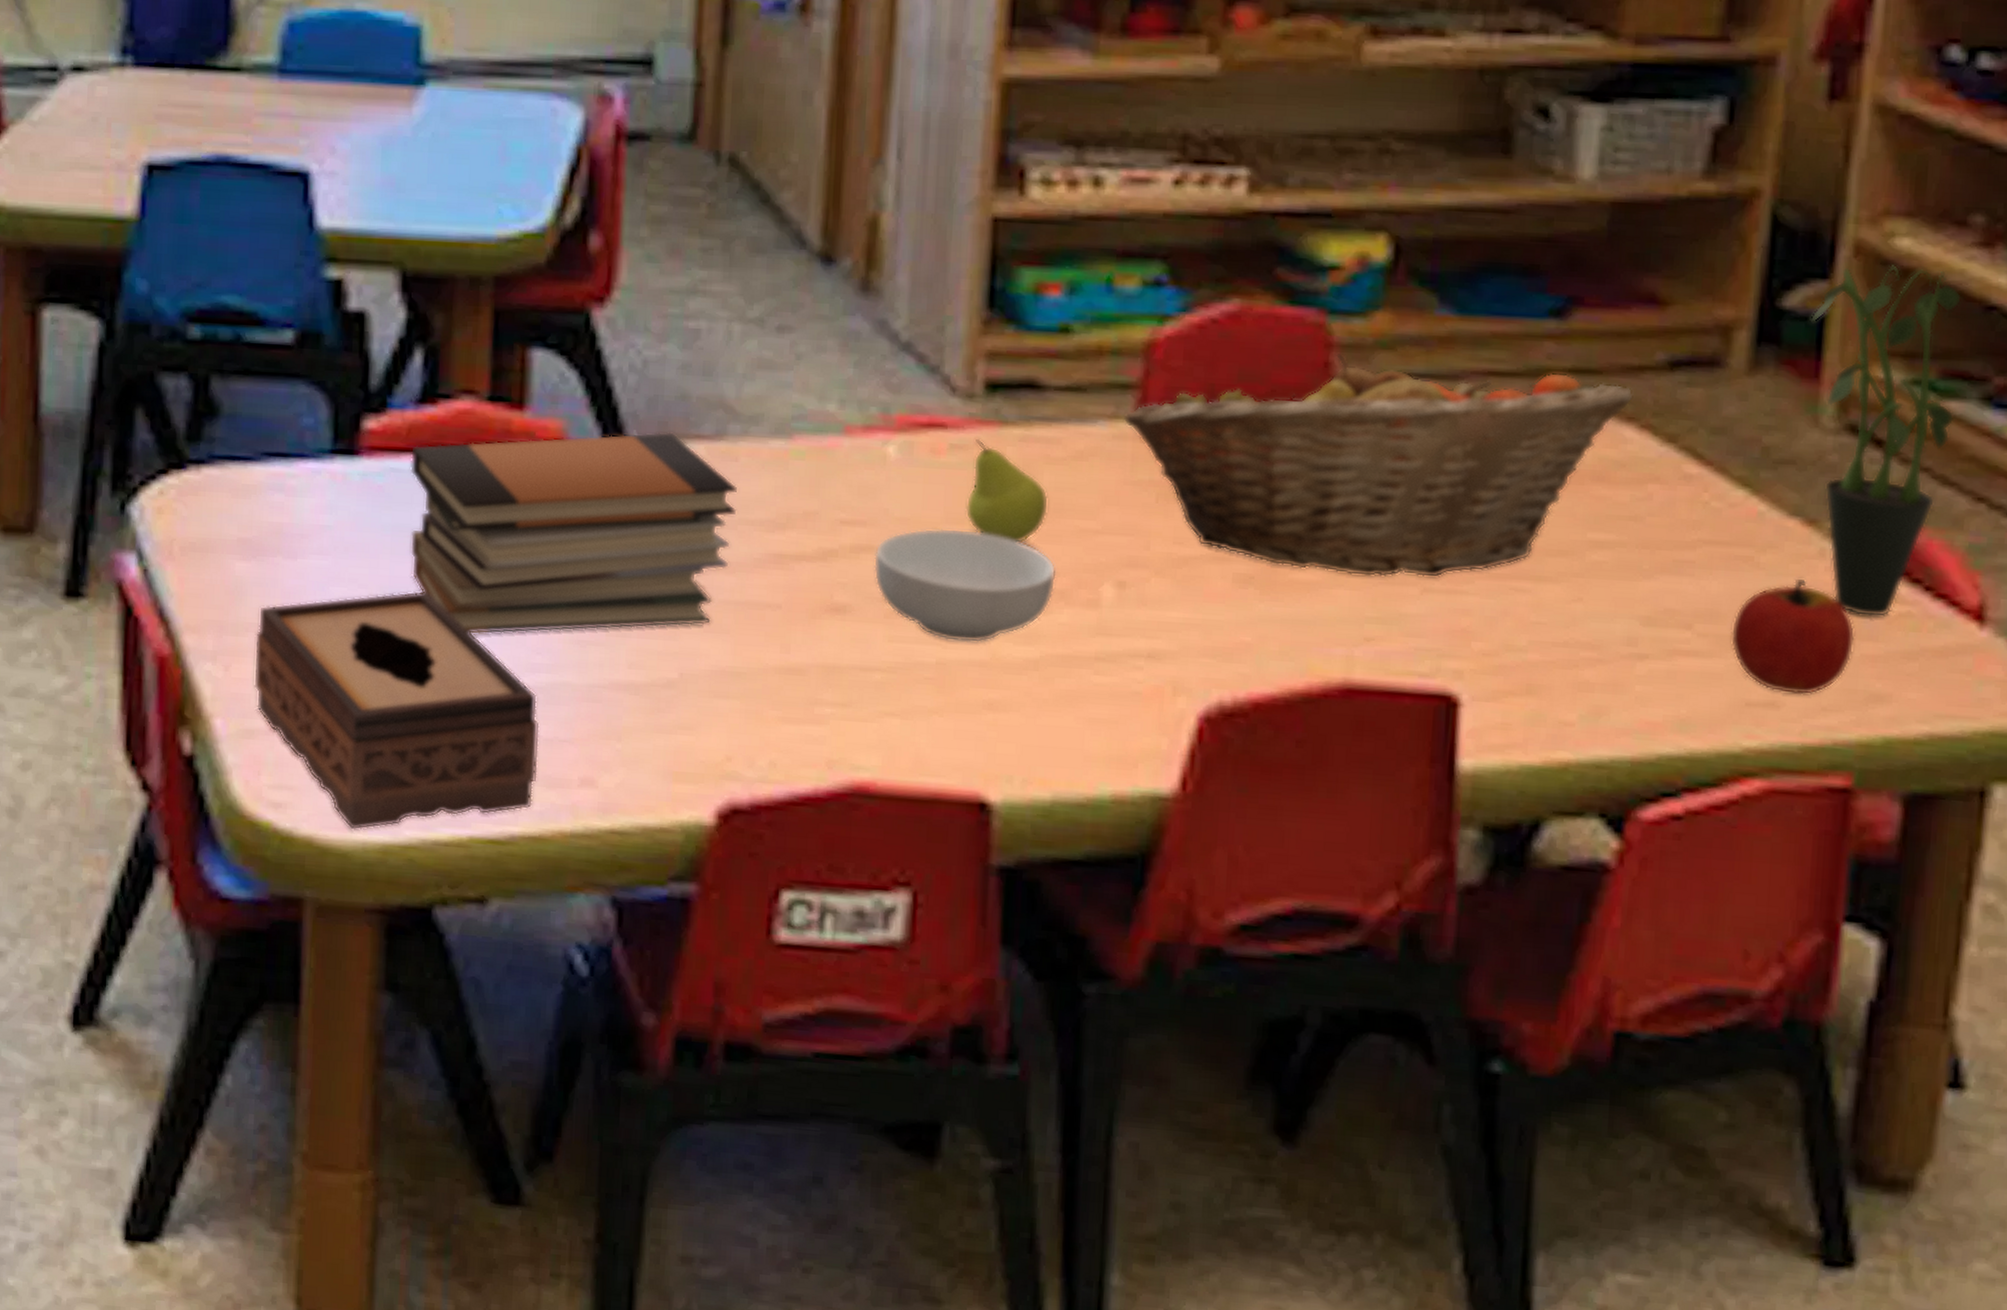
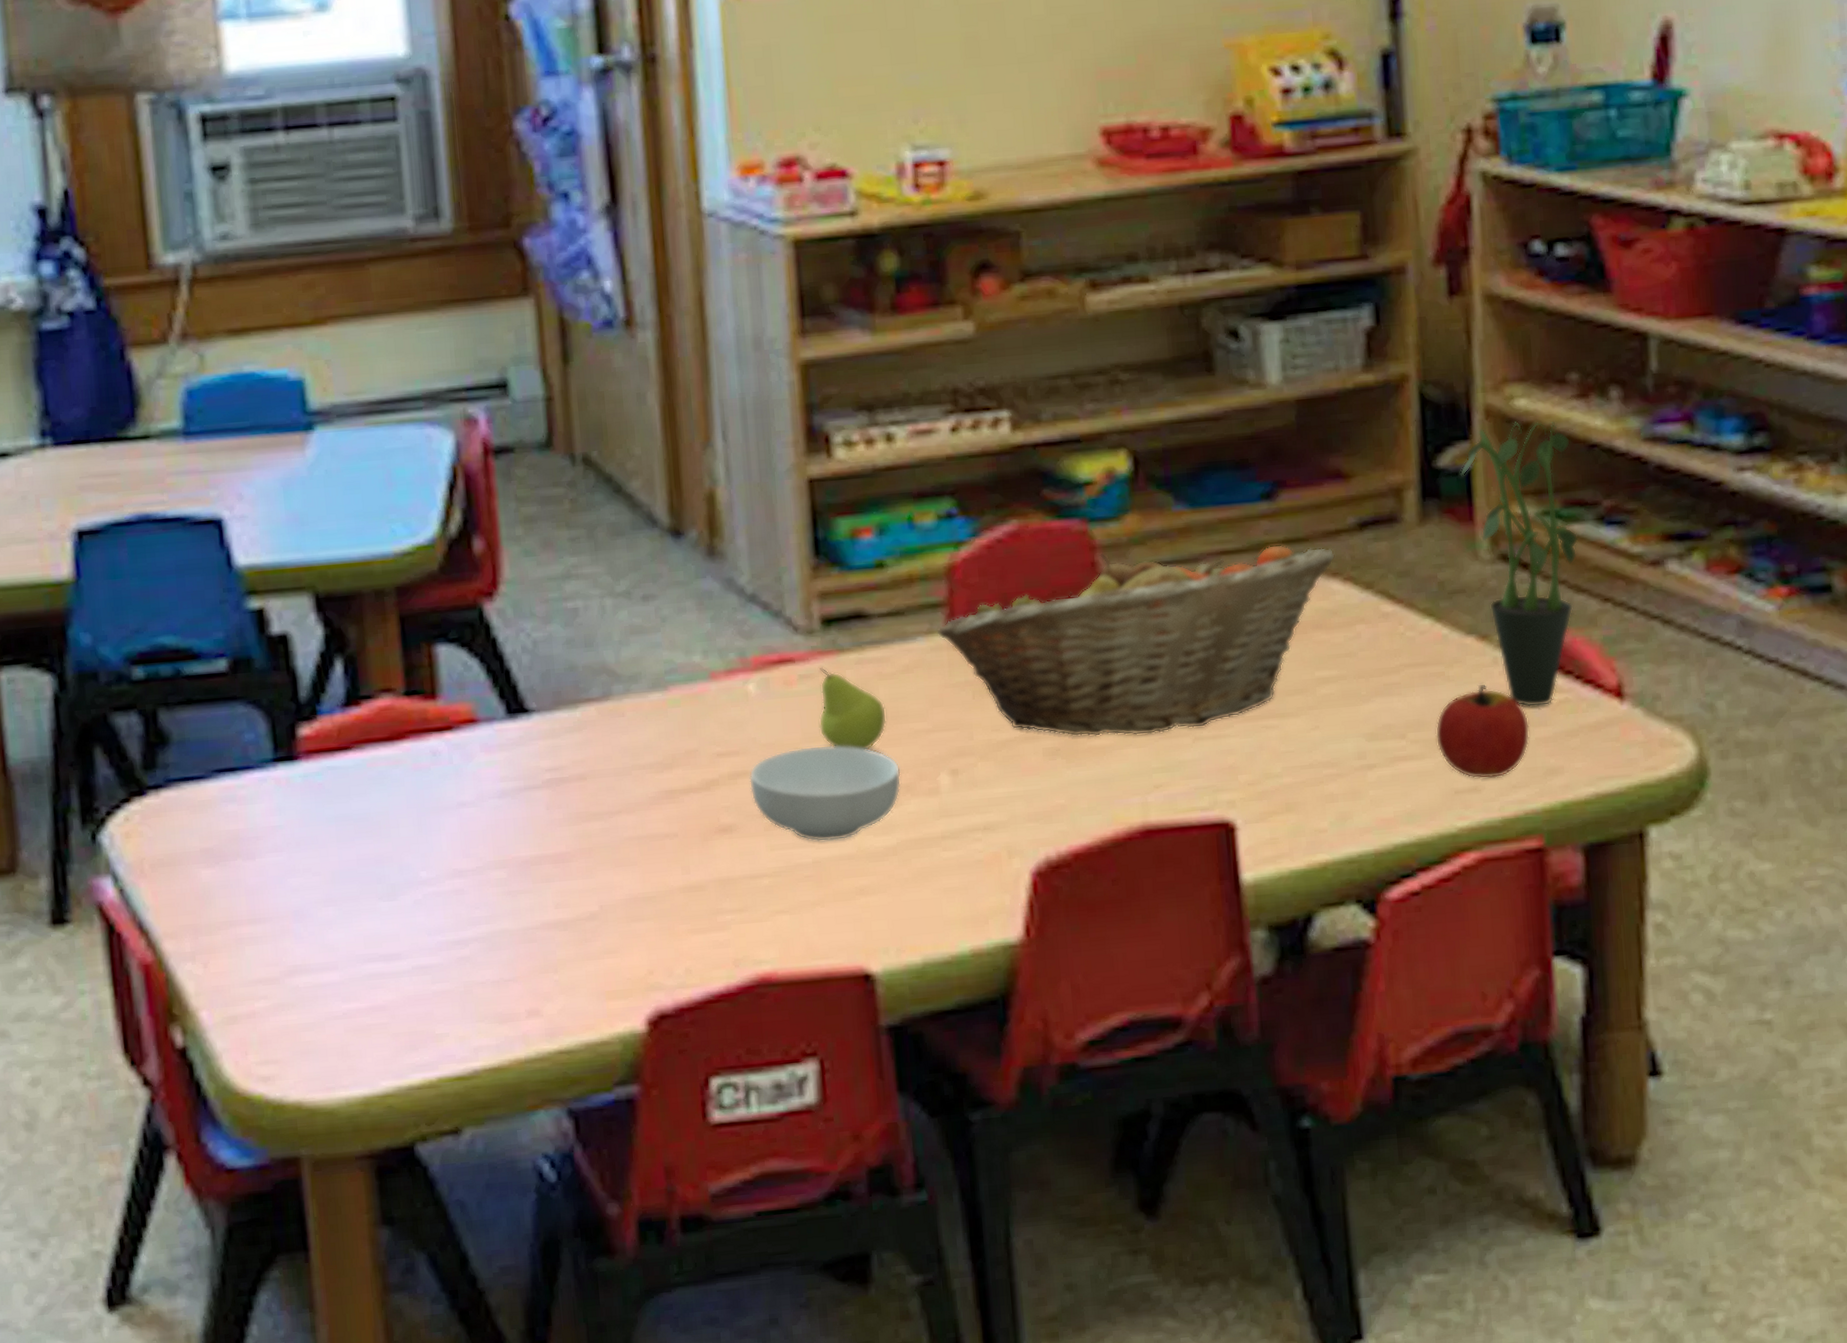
tissue box: present [253,590,540,830] -> none [226,869,490,1090]
book stack: present [409,432,737,635] -> none [344,699,630,900]

